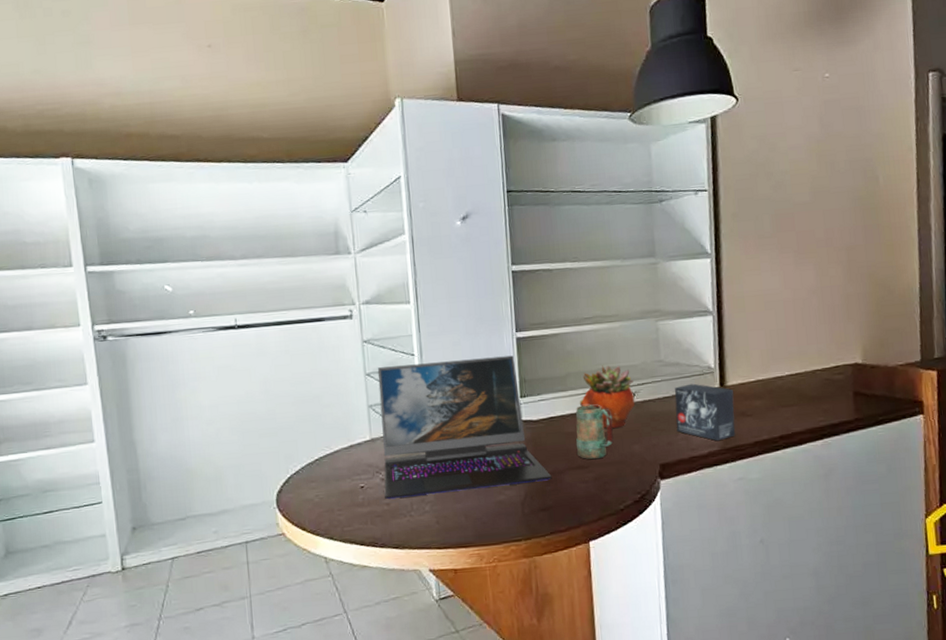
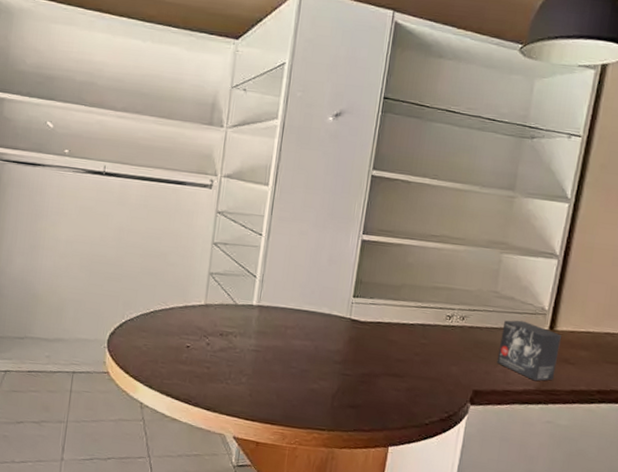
laptop: present [377,355,552,500] -> none [207,239,367,381]
mug: present [575,404,614,460] -> none [396,317,438,372]
succulent planter: present [579,365,636,428] -> none [408,284,466,347]

